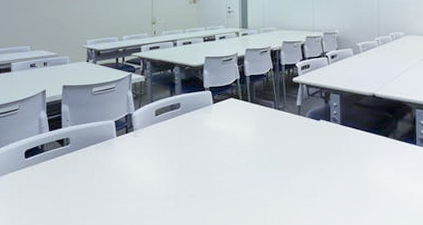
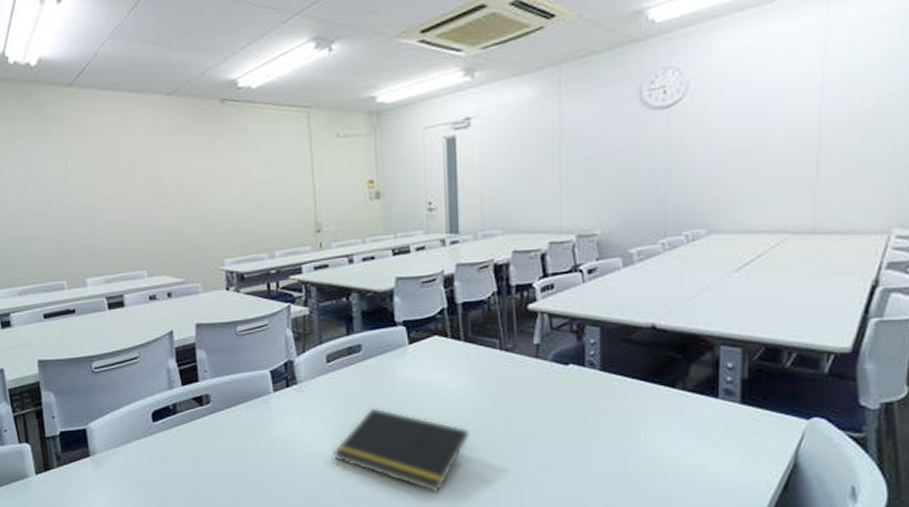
notepad: none [157,149,253,213] -> present [333,408,469,493]

